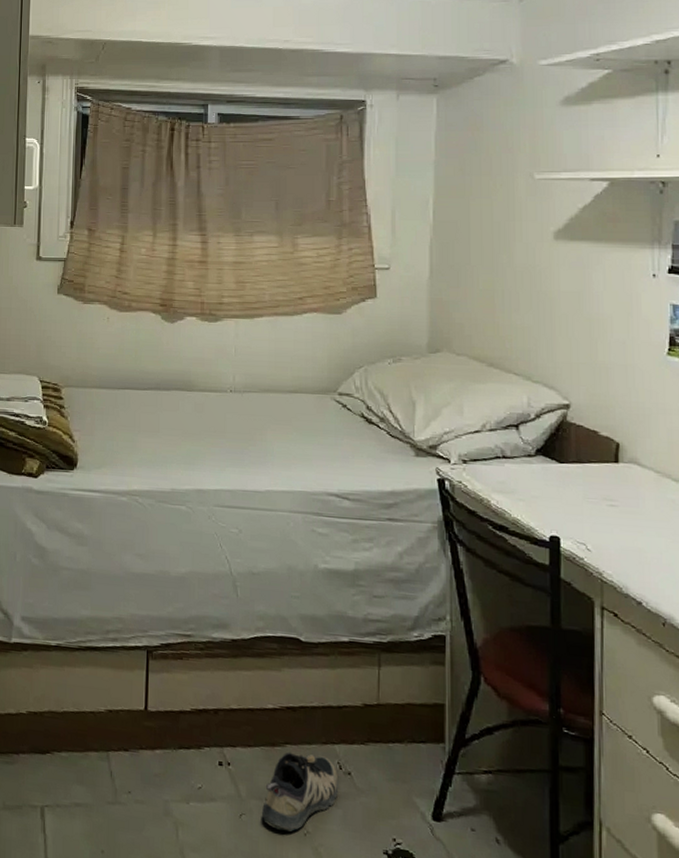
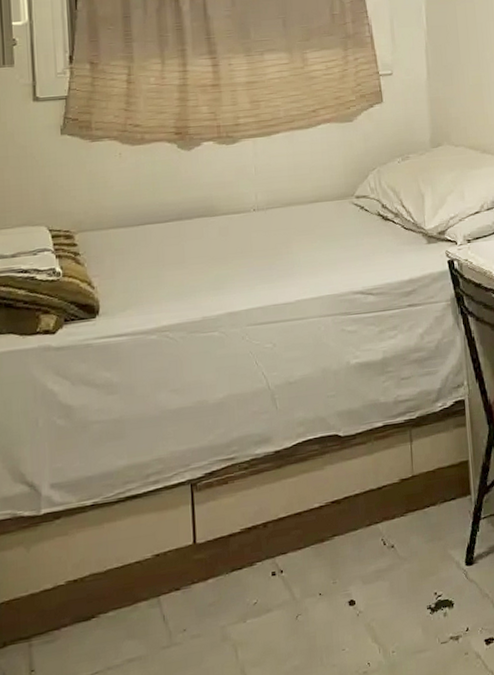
shoe: present [261,752,339,832] -> none [316,537,385,619]

